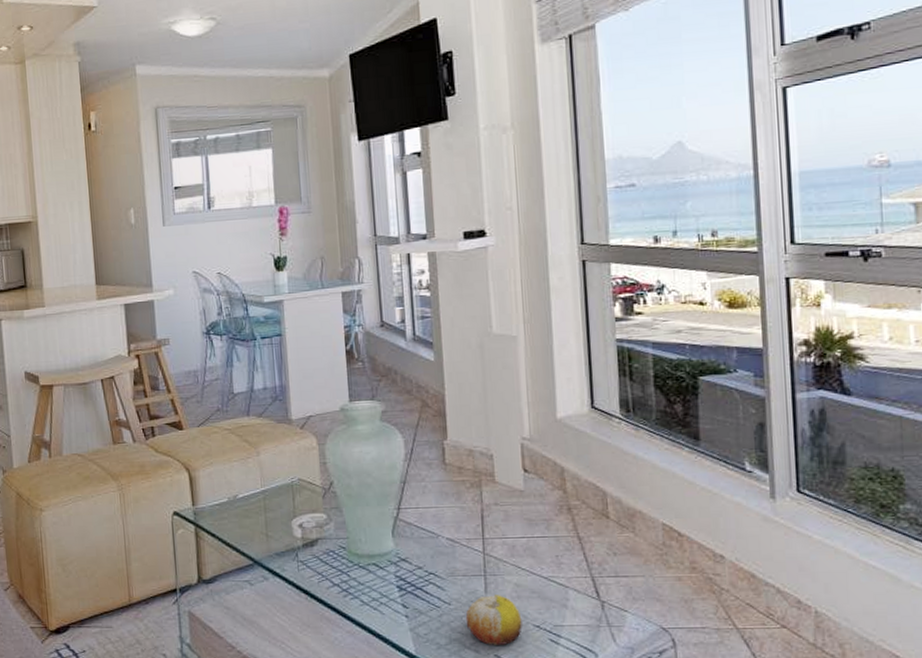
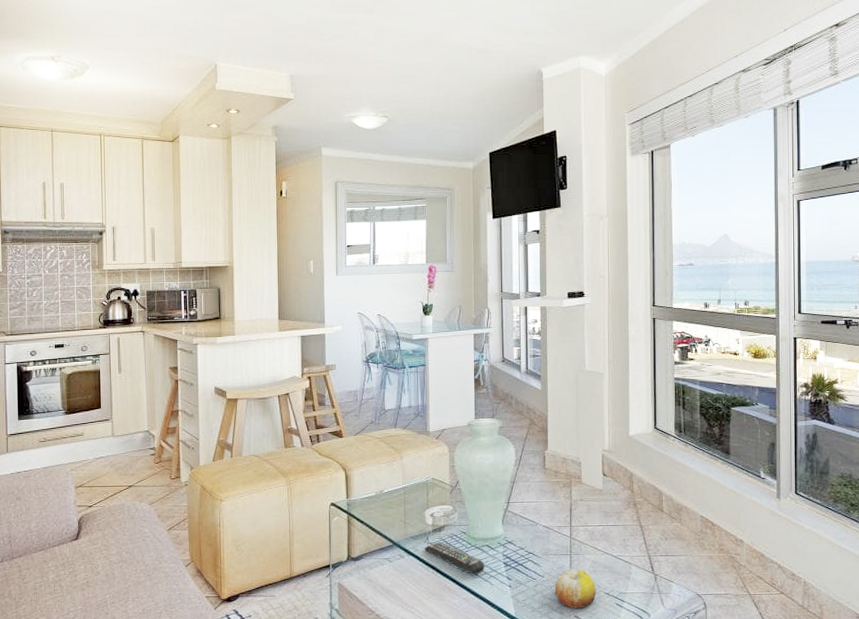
remote control: none [294,559,373,602] -> present [424,541,485,575]

